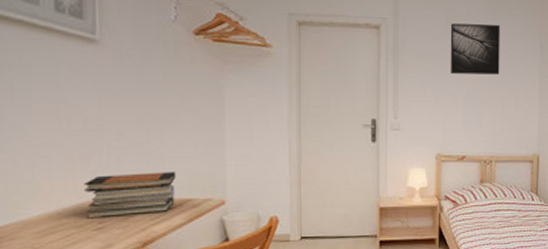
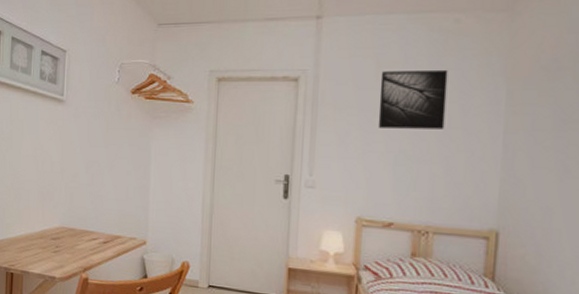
book stack: present [84,172,176,219] -> none [48,209,111,245]

